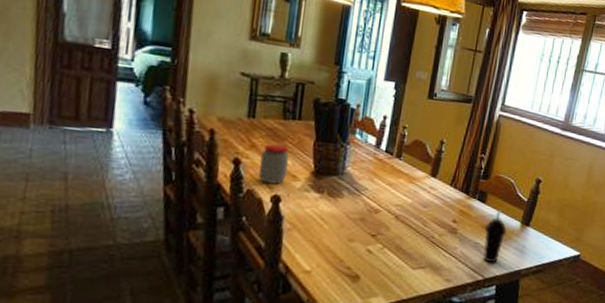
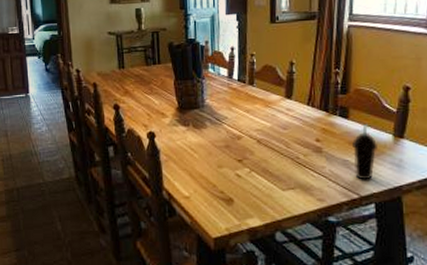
jar: present [259,144,289,184] -> none [134,88,156,123]

